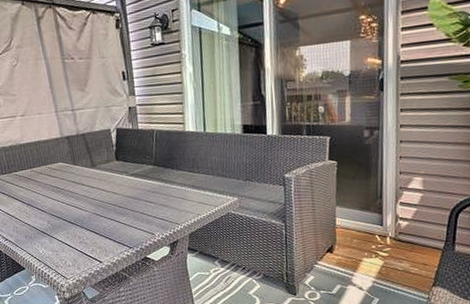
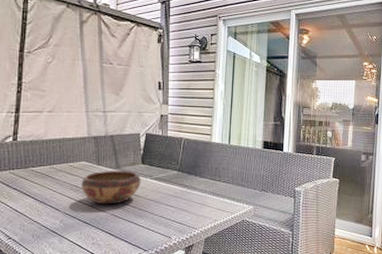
decorative bowl: none [61,168,118,205] -> present [81,171,141,205]

